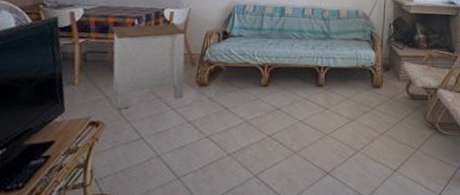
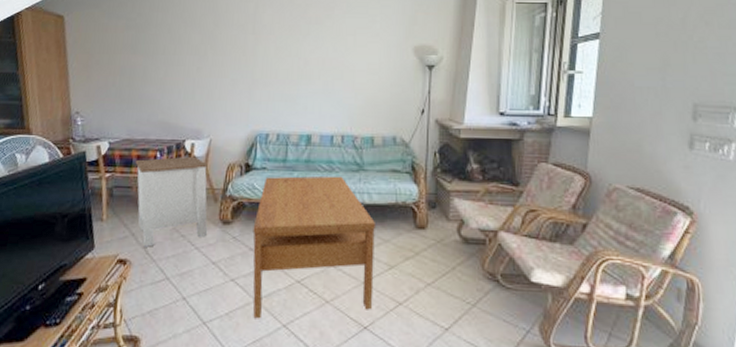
coffee table: none [226,43,339,171] -> present [253,176,375,319]

